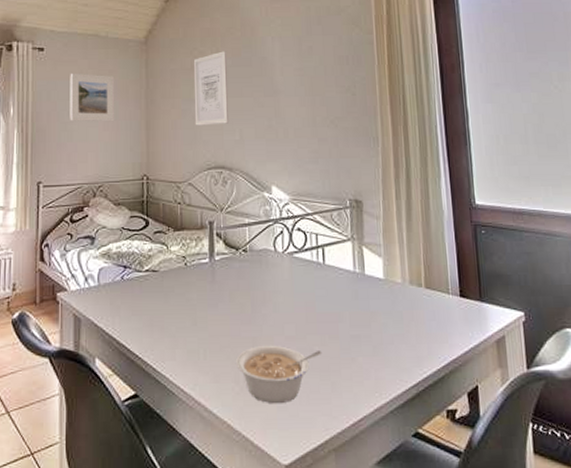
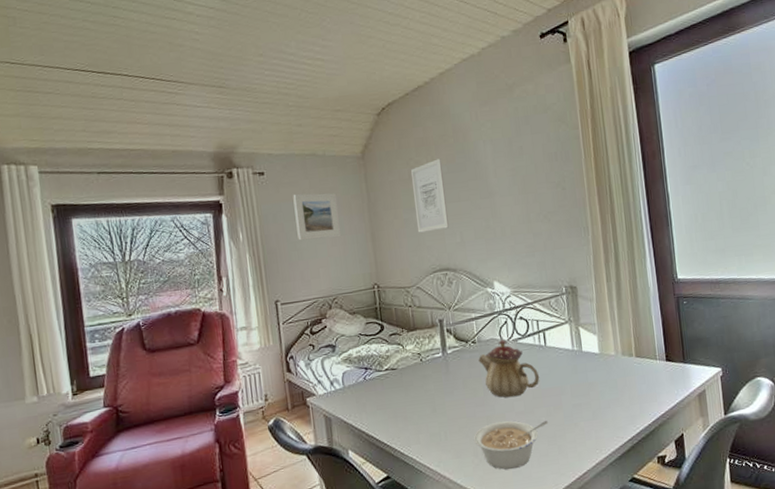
teapot: none [248,251,316,319] -> present [478,340,540,398]

